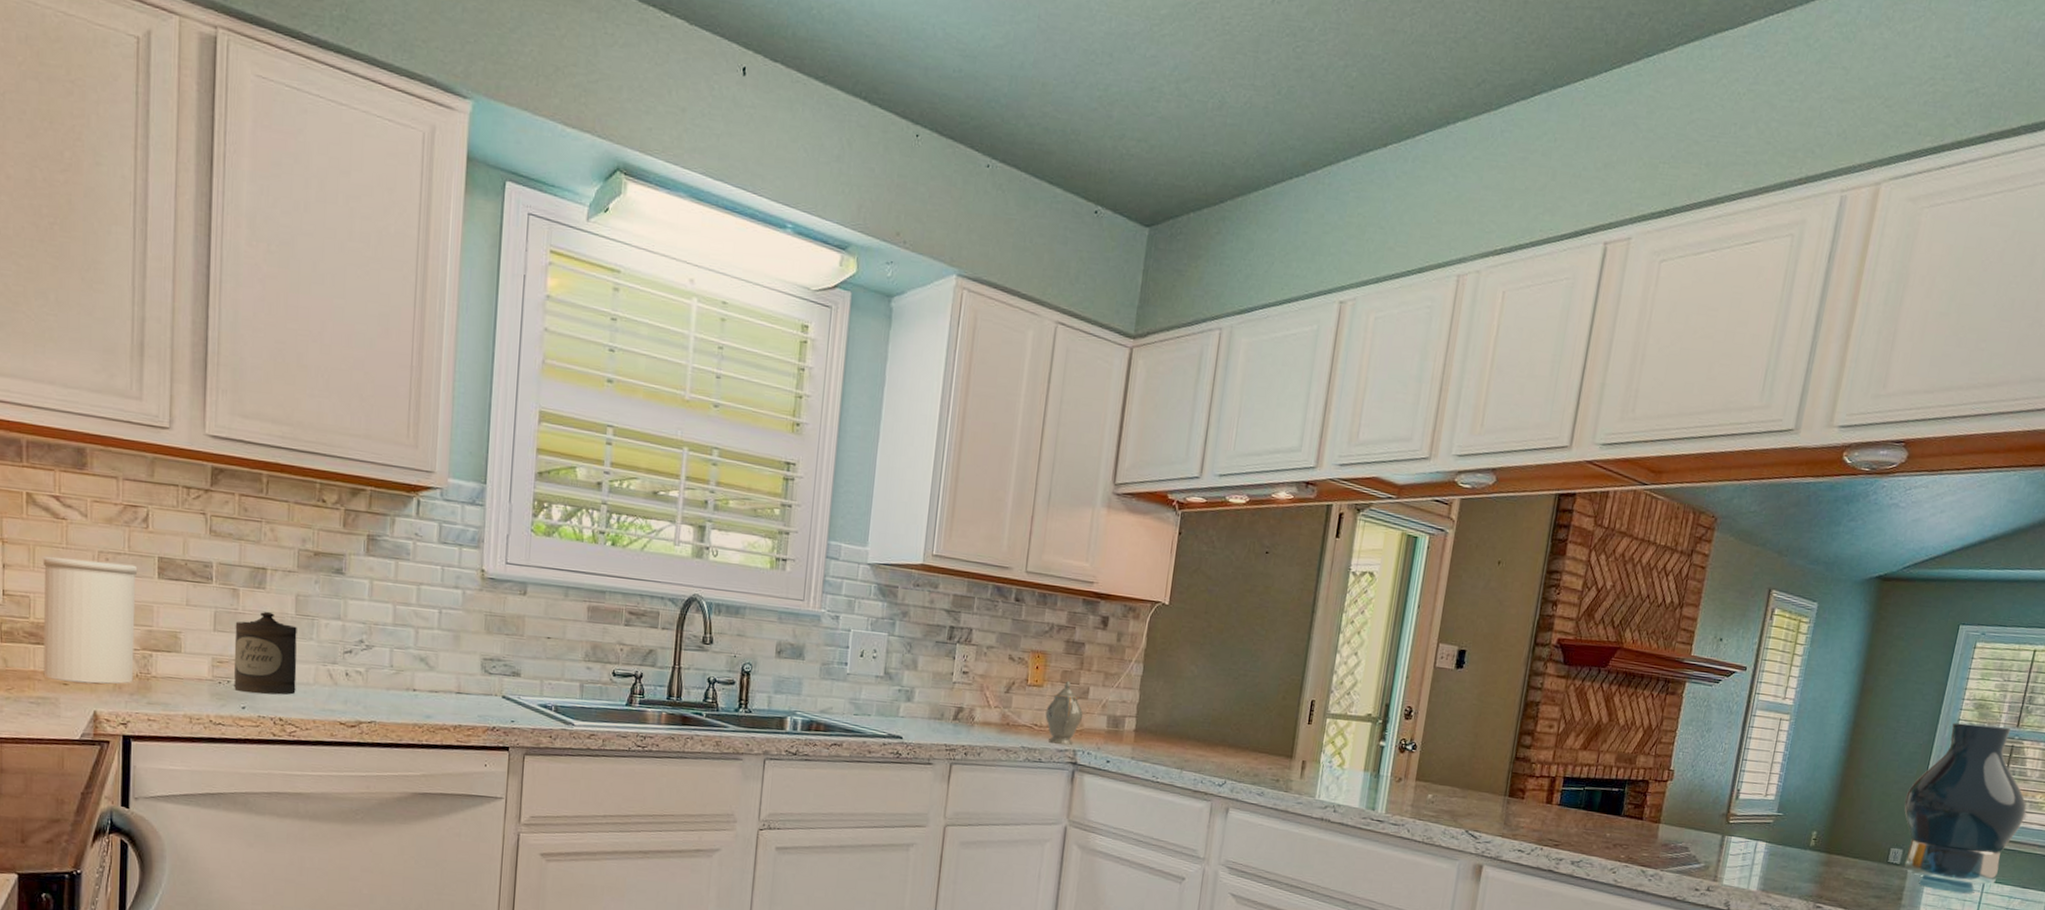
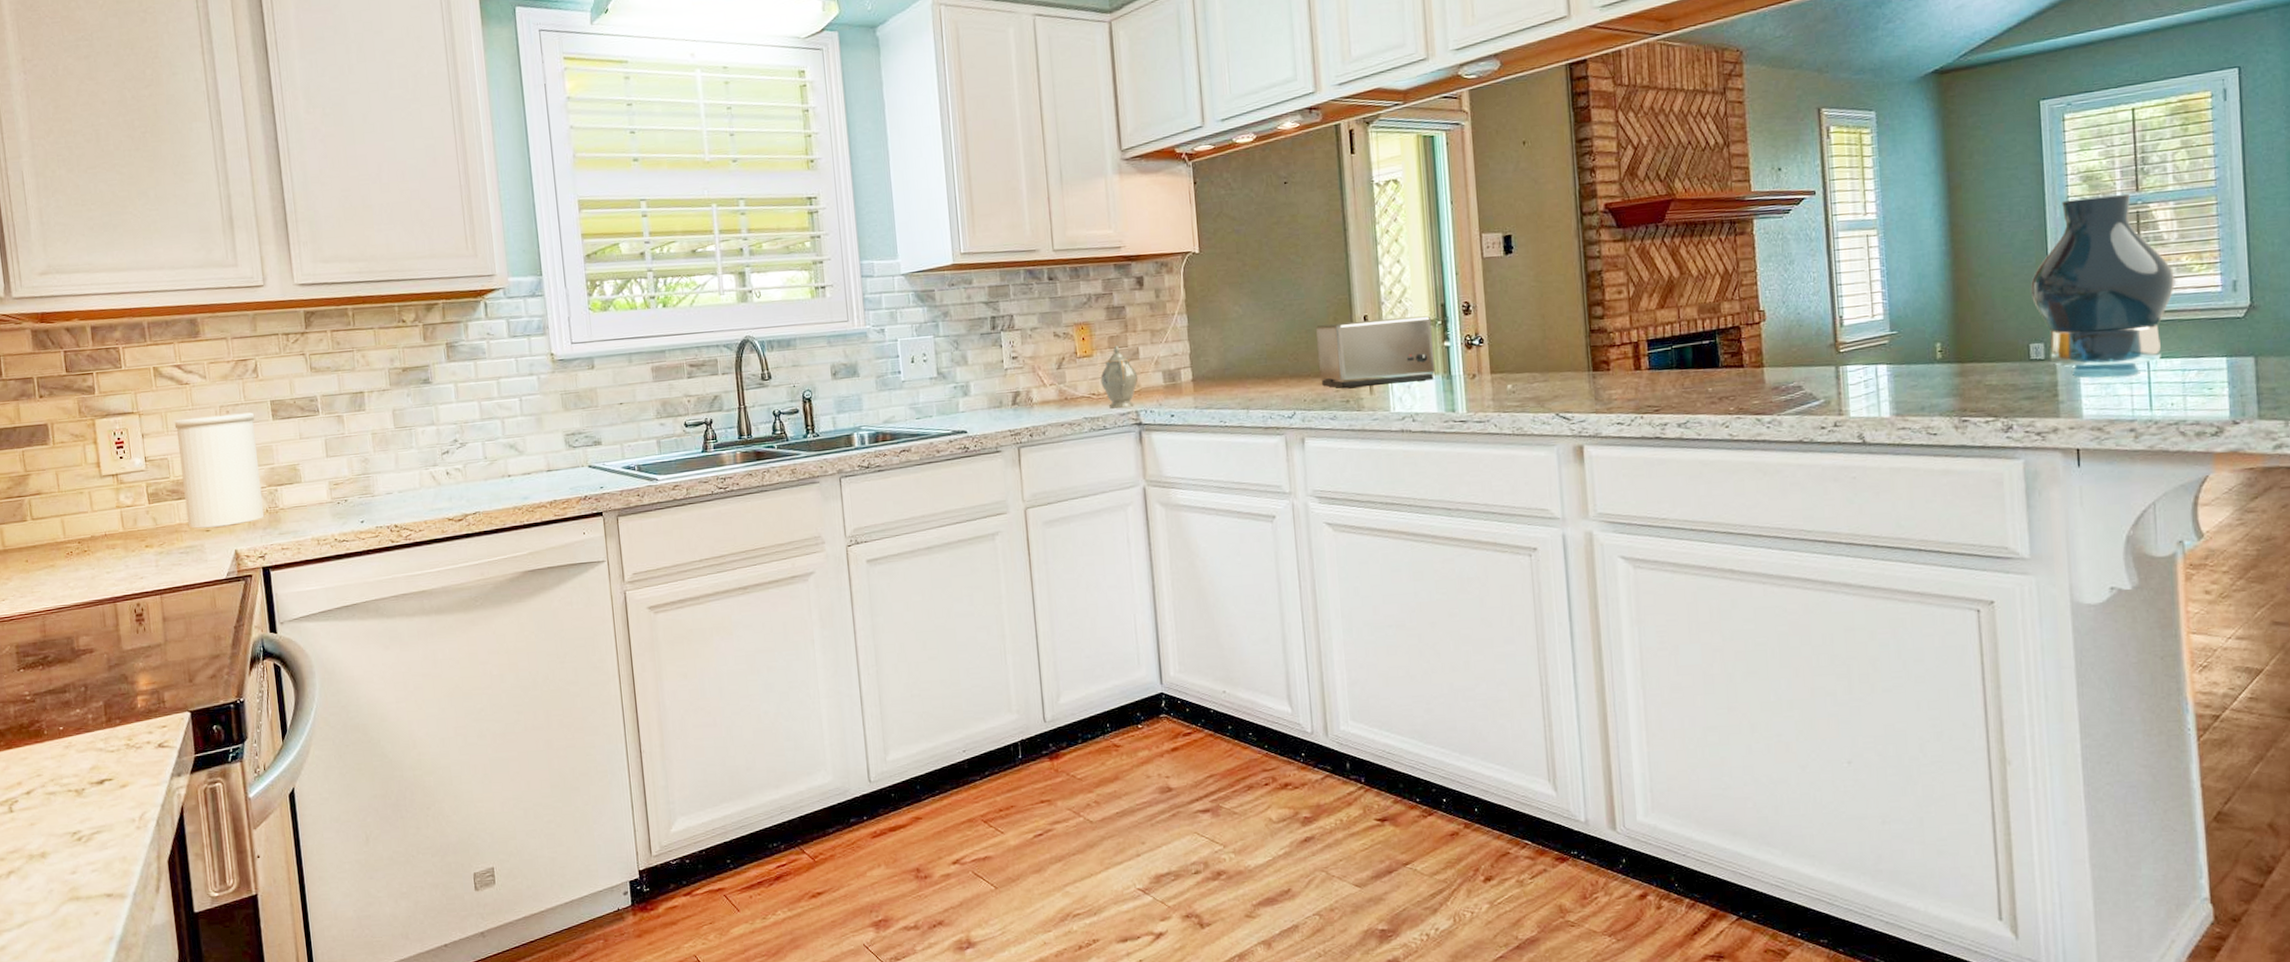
canister: present [234,611,297,696] -> none [344,430,406,508]
toaster: none [1256,700,1374,776] -> present [1315,316,1436,389]

